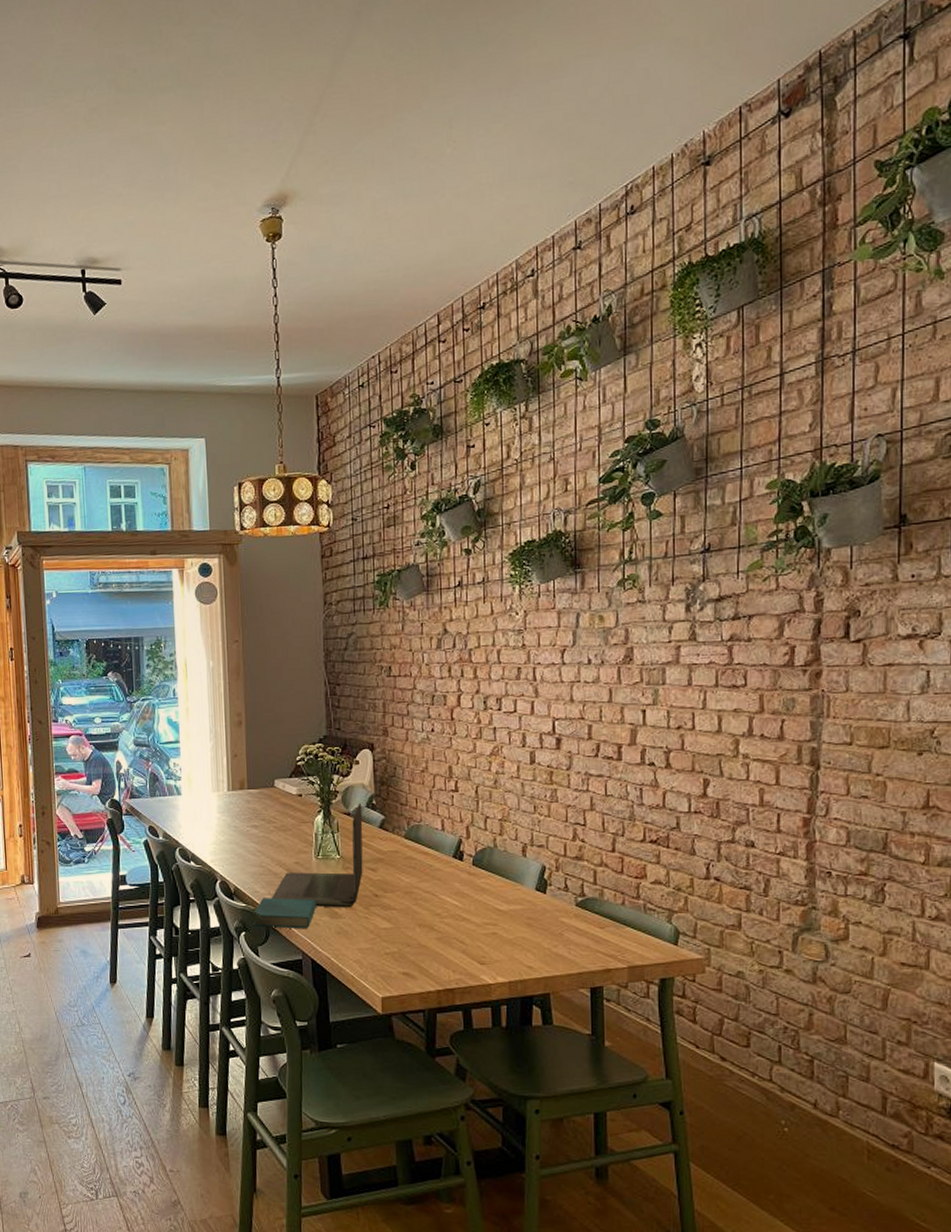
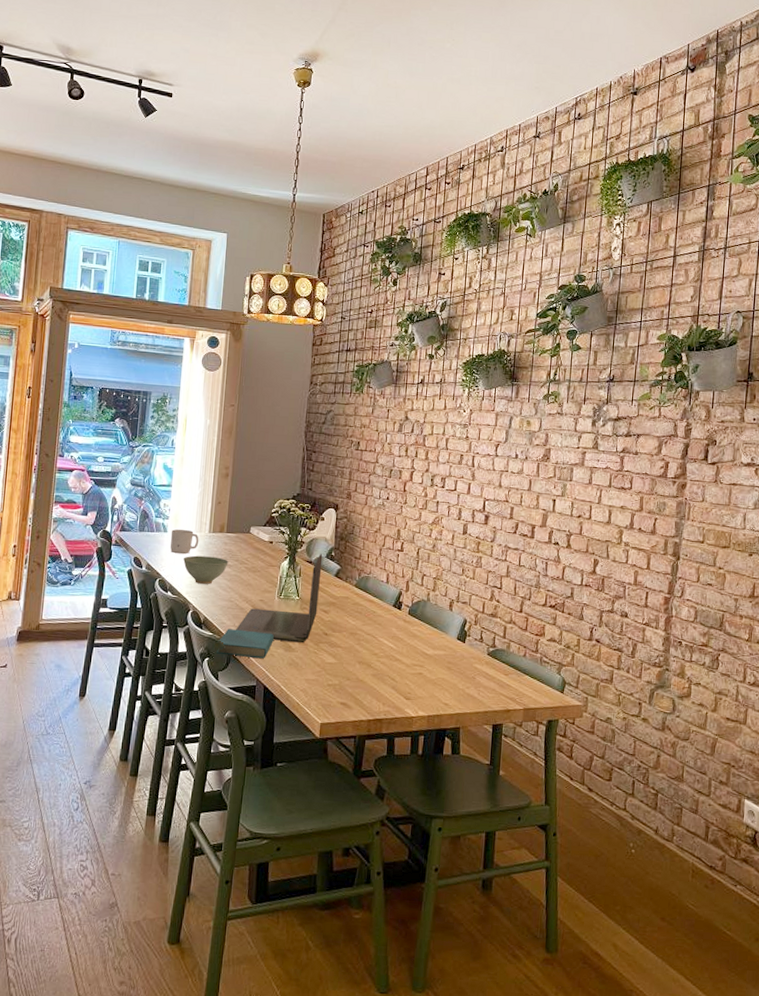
mug: none [186,789,218,817] -> present [170,529,199,554]
bowl: none [203,818,254,849] -> present [183,555,229,584]

